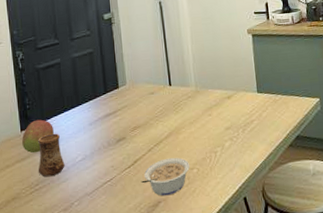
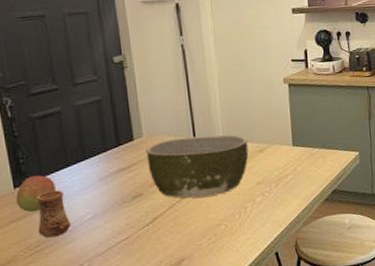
bowl: none [129,82,218,143] -> present [146,134,249,199]
legume: present [140,157,190,196] -> none [161,214,217,254]

